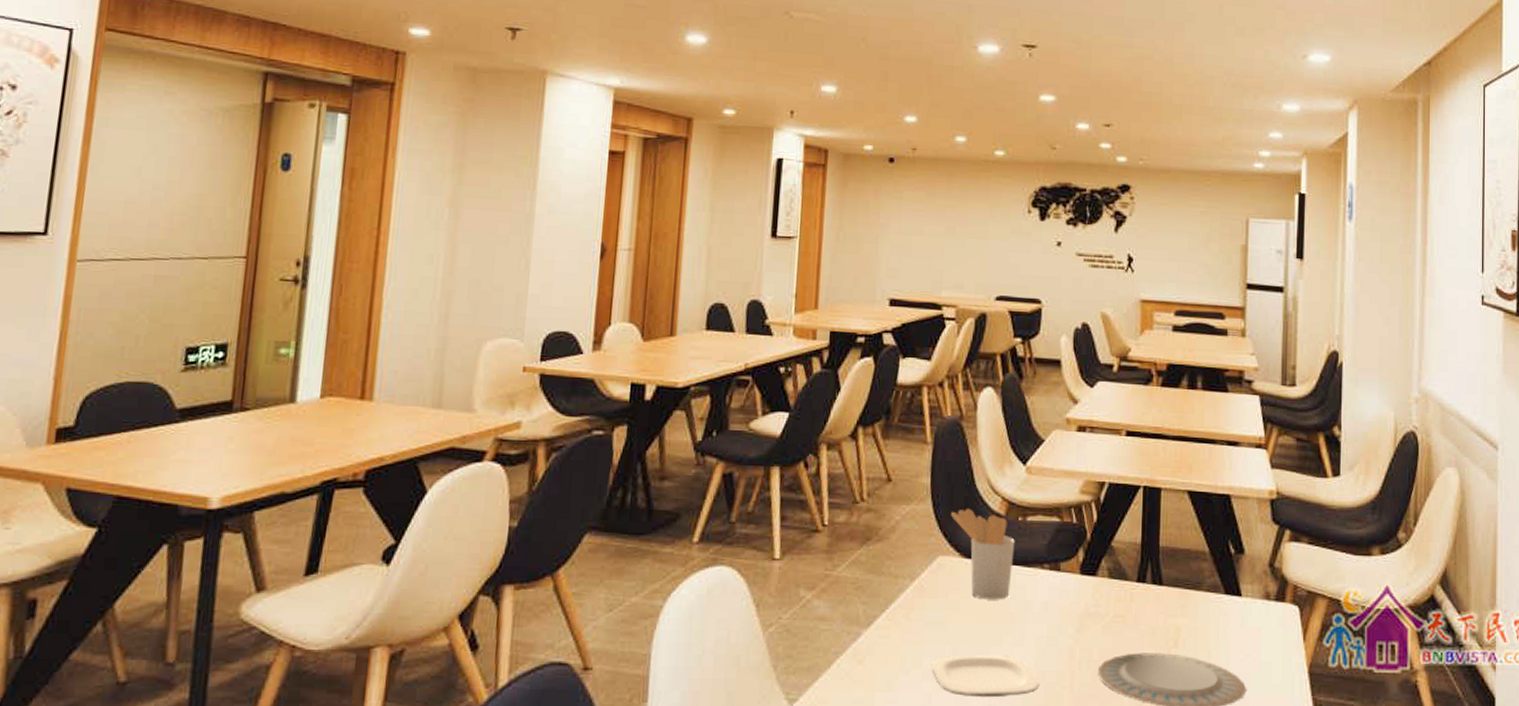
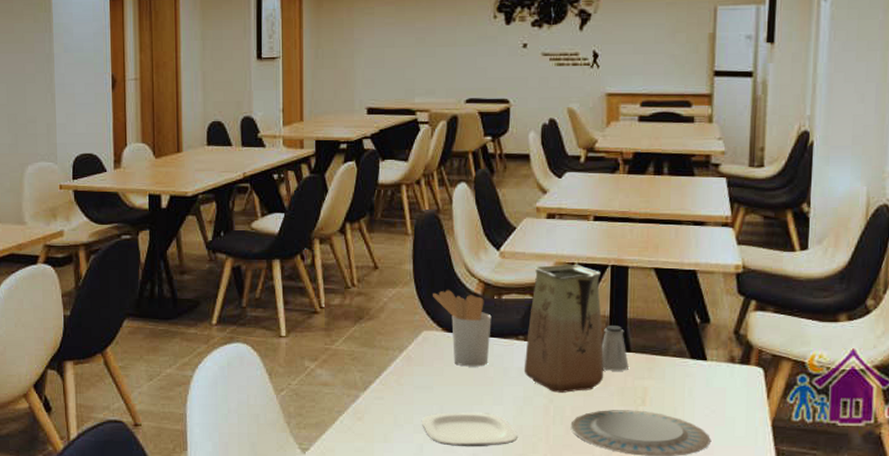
vase: none [1048,483,1135,632] -> present [524,264,604,393]
saltshaker: none [1132,554,1161,607] -> present [601,326,629,371]

